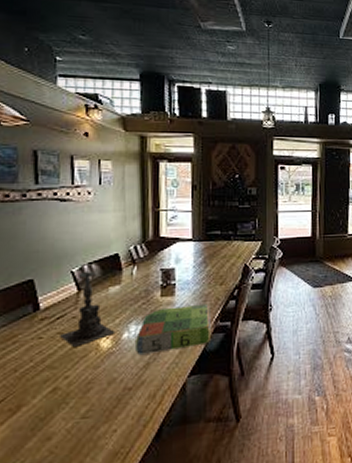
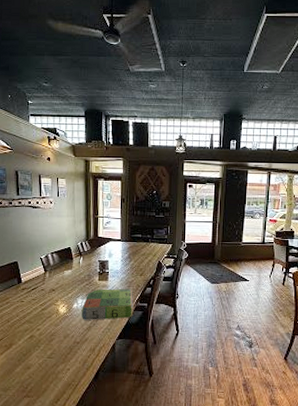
candle holder: present [60,262,116,347] -> none [34,252,69,310]

